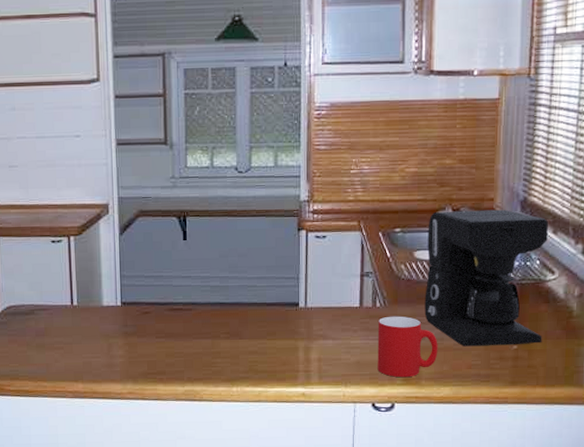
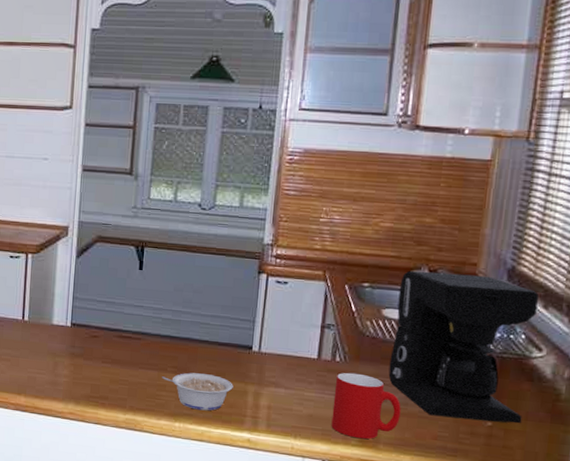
legume: none [216,335,284,372] -> present [162,372,233,411]

